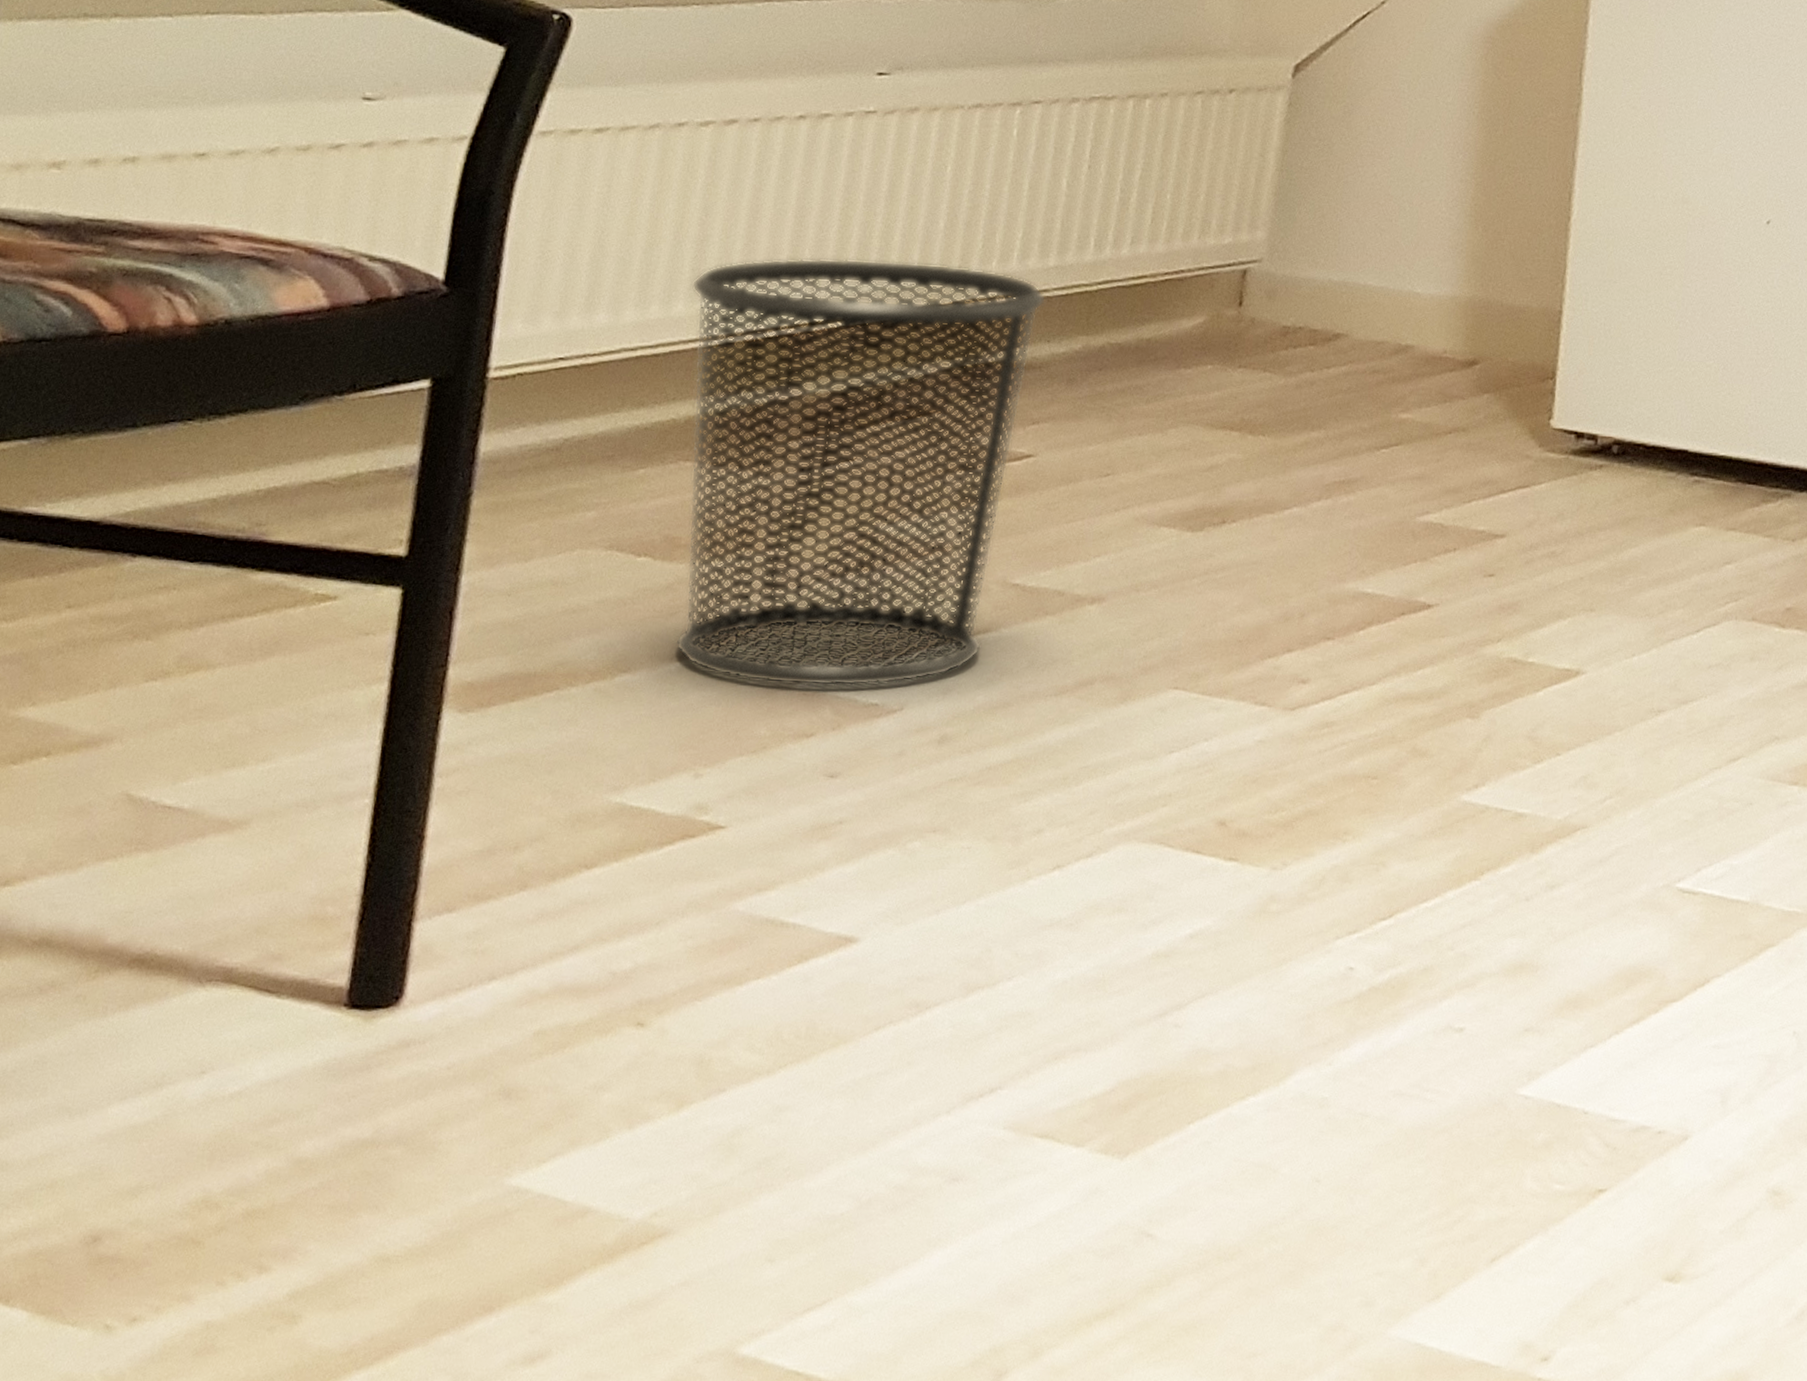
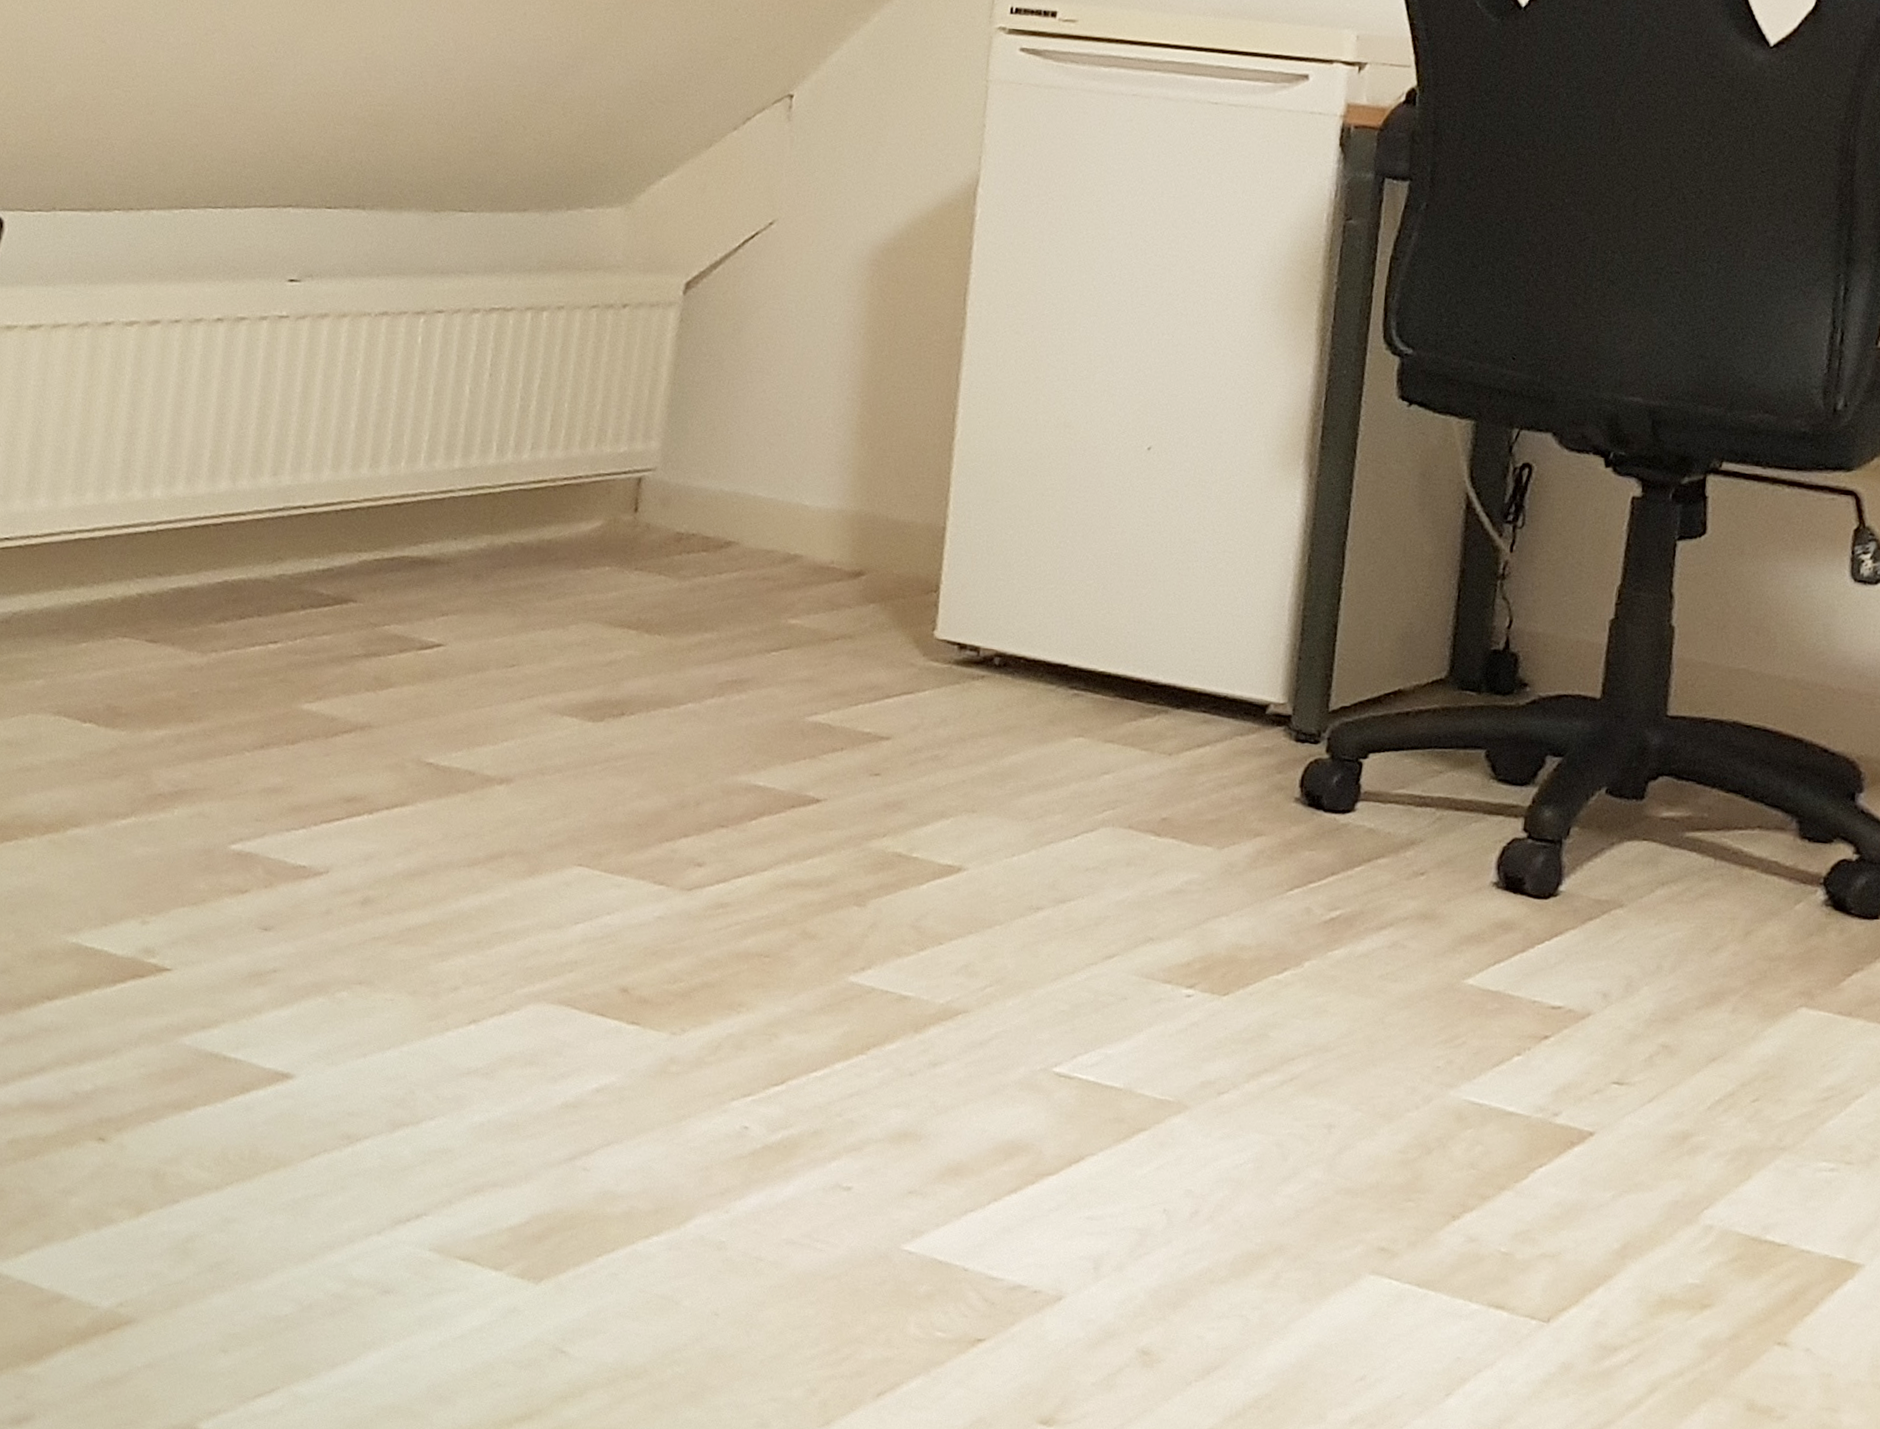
waste bin: present [675,258,1047,687] -> none [120,453,453,849]

